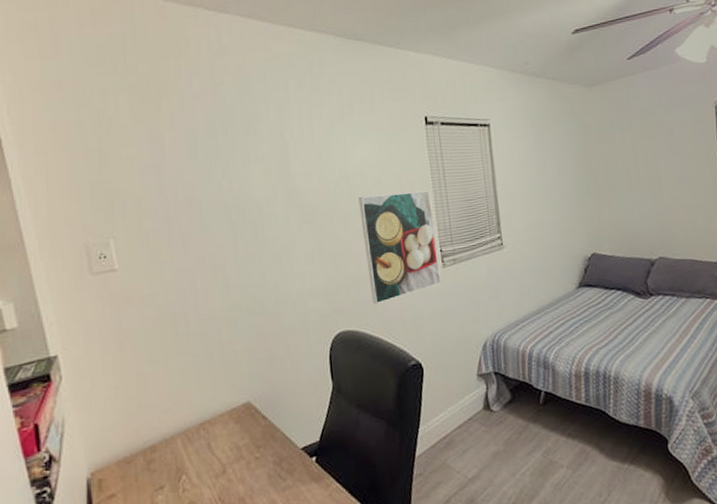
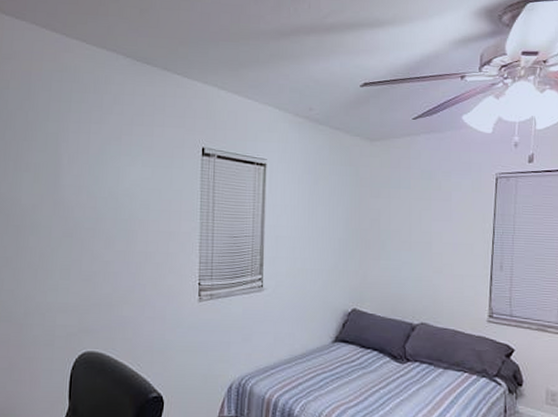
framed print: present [358,190,441,305] -> none [122,219,197,330]

